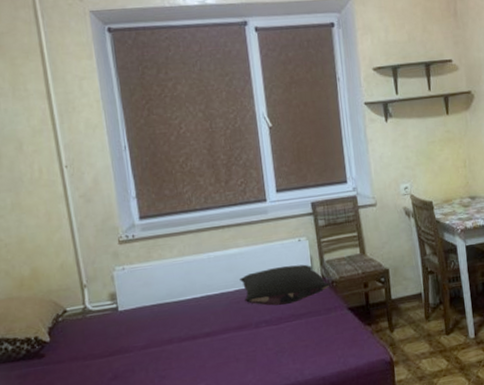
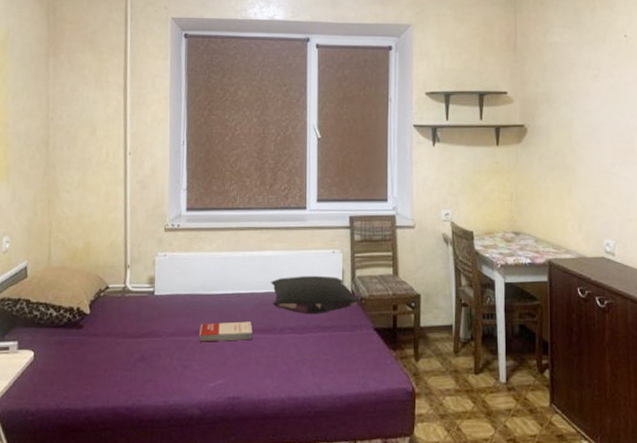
book: none [172,321,229,350] -> present [199,321,253,342]

